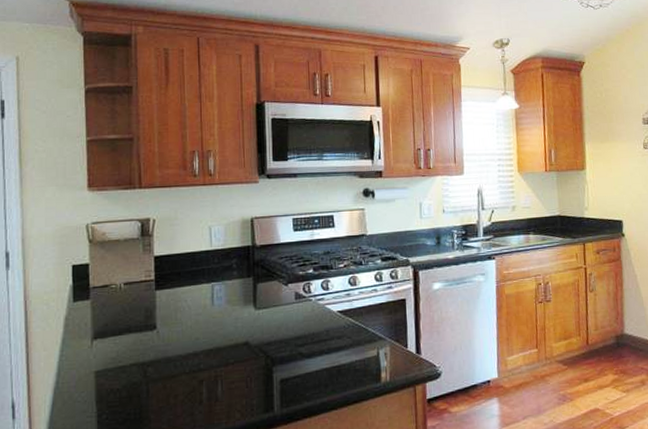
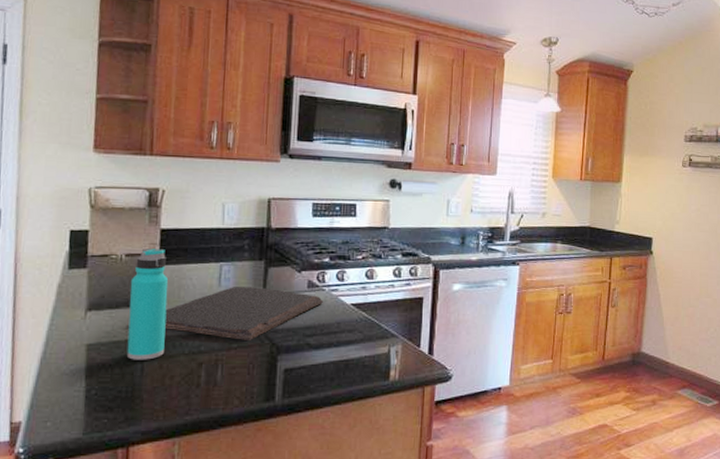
water bottle: none [130,274,166,383] -> present [126,247,169,360]
cutting board: none [165,303,312,355] -> present [164,287,324,340]

